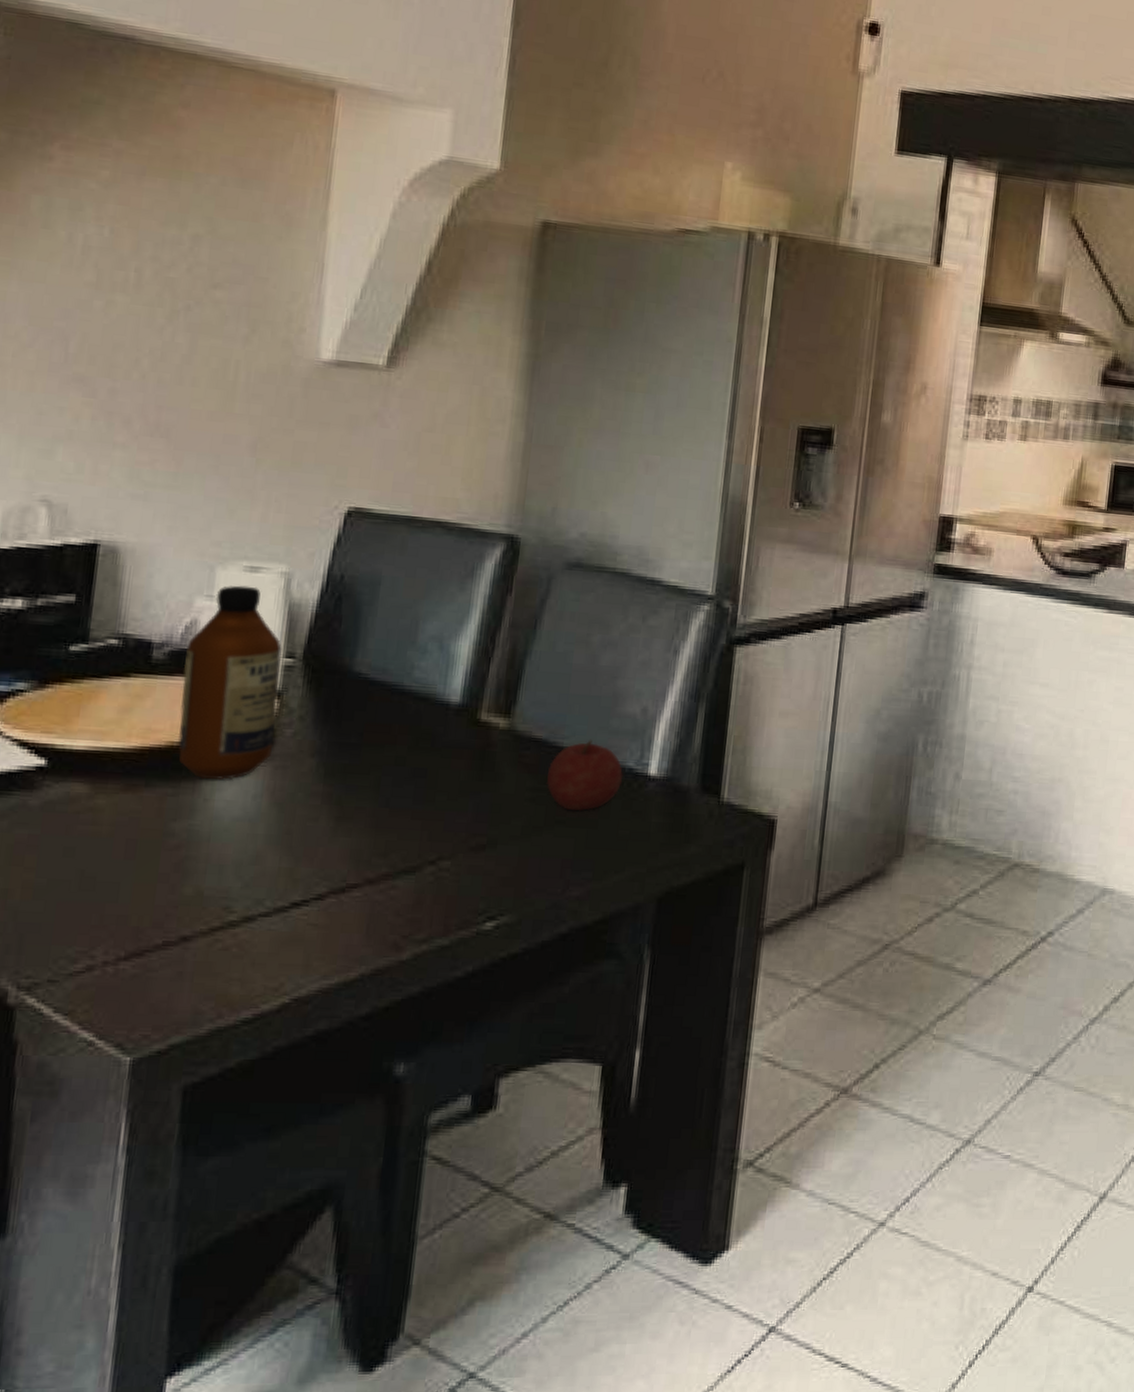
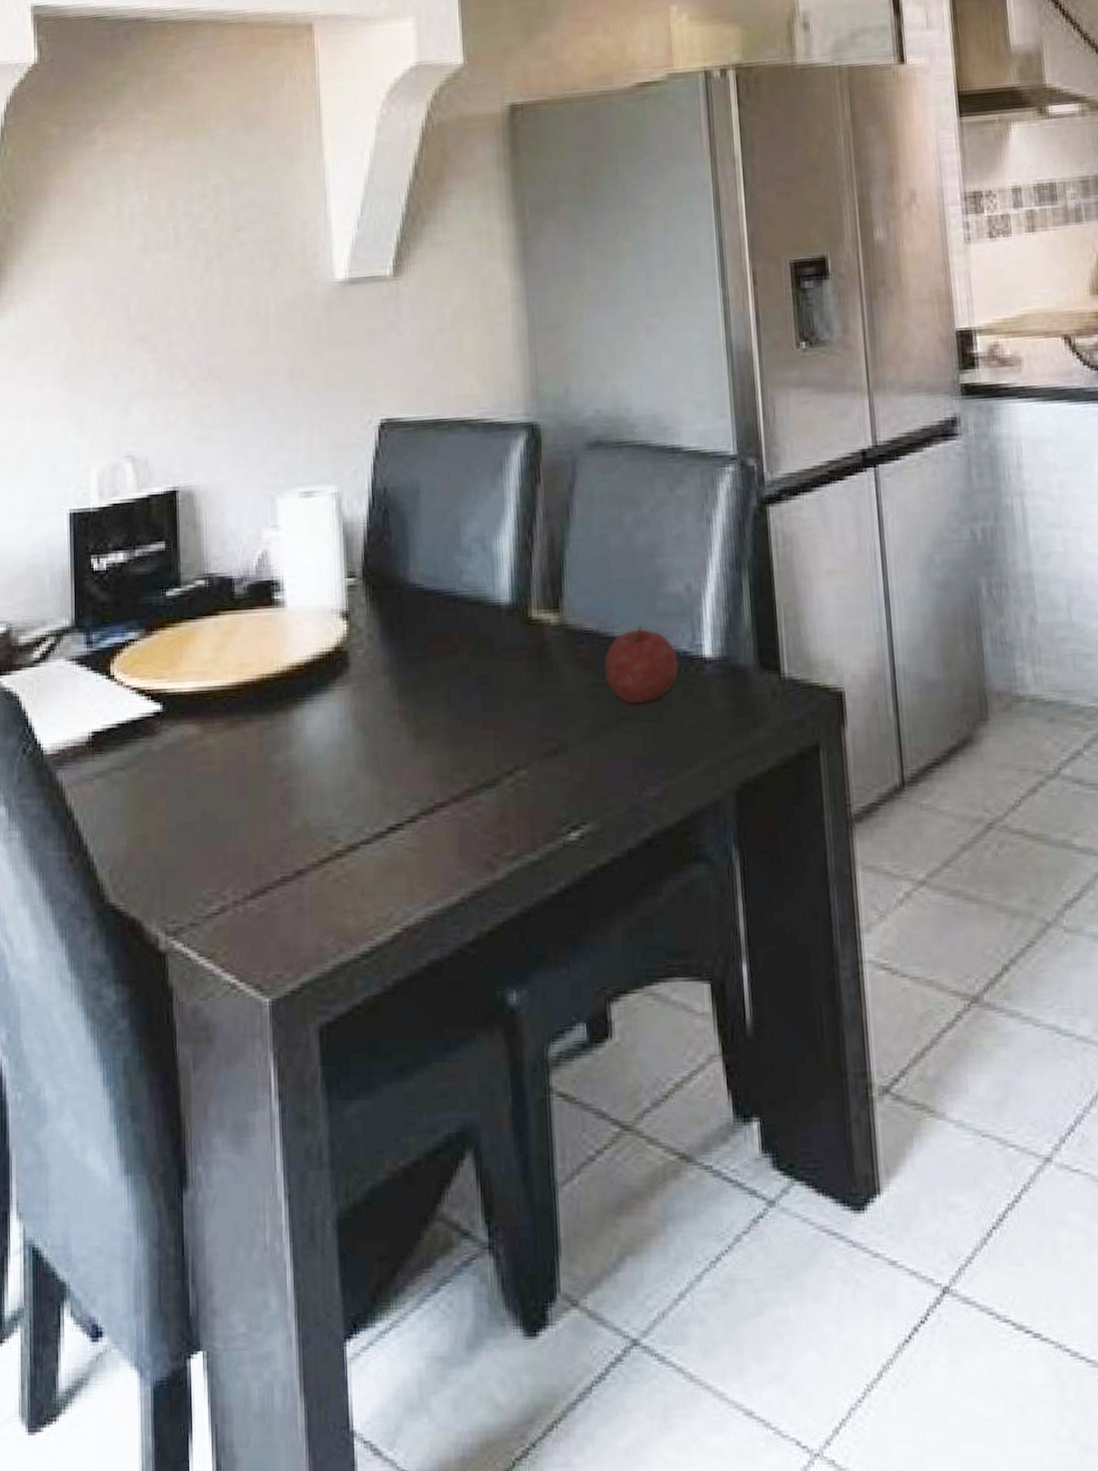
bottle: present [178,585,282,780] -> none [262,511,349,708]

